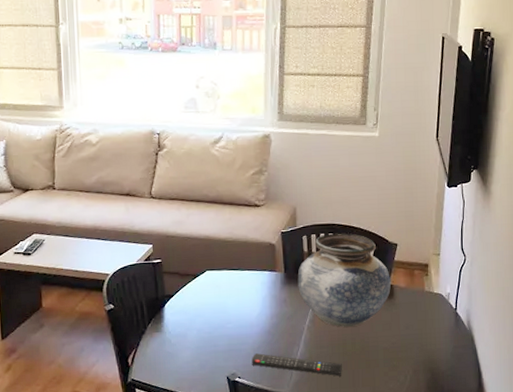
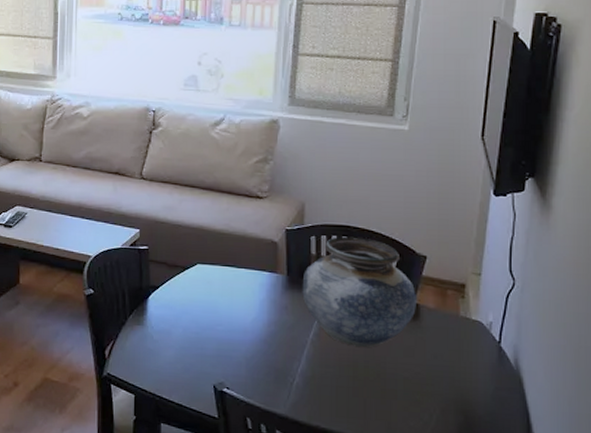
remote control: present [251,353,342,377] -> none [243,363,351,404]

